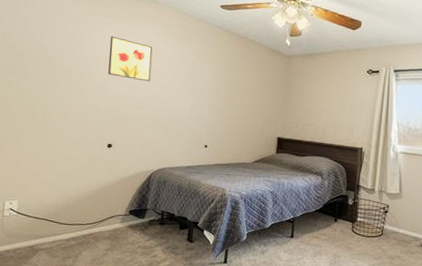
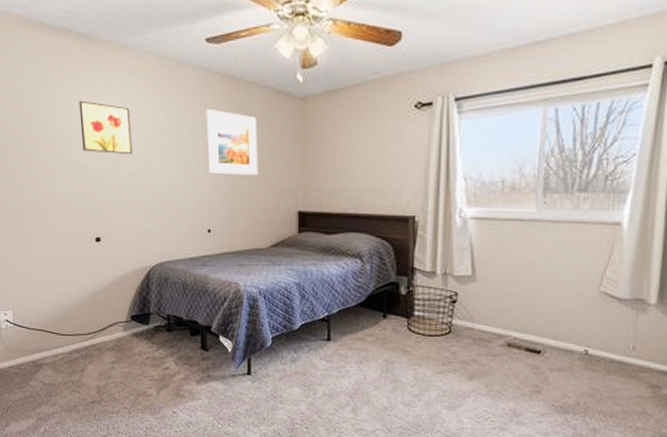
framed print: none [211,55,253,108] -> present [206,108,258,175]

